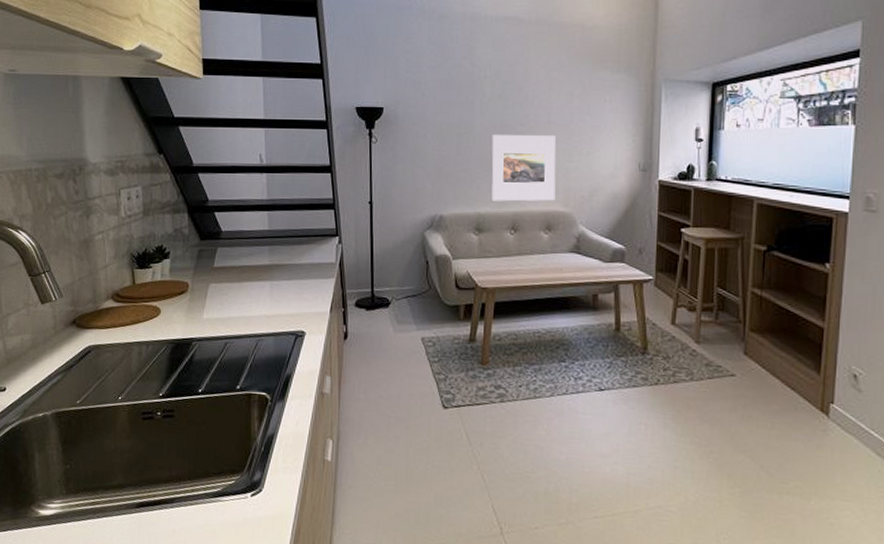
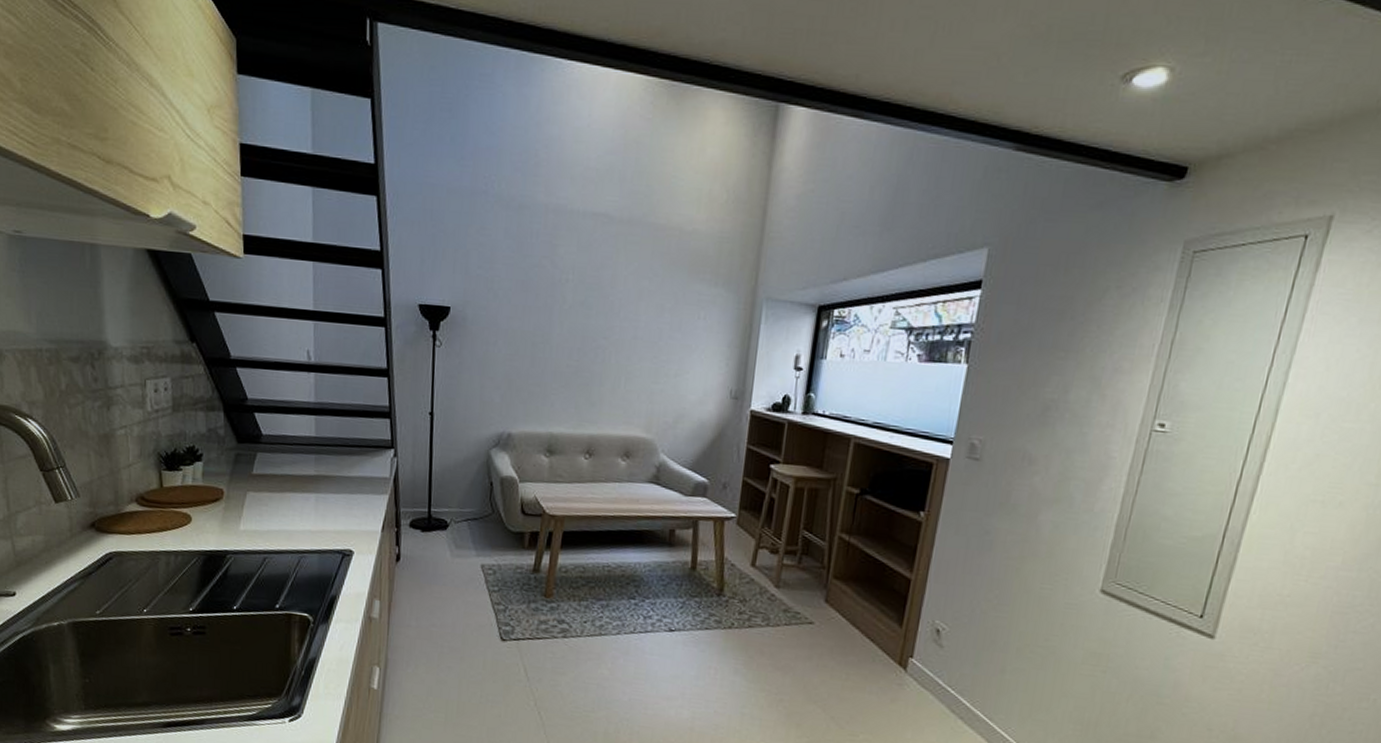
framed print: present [491,134,556,202] -> none [566,347,642,425]

